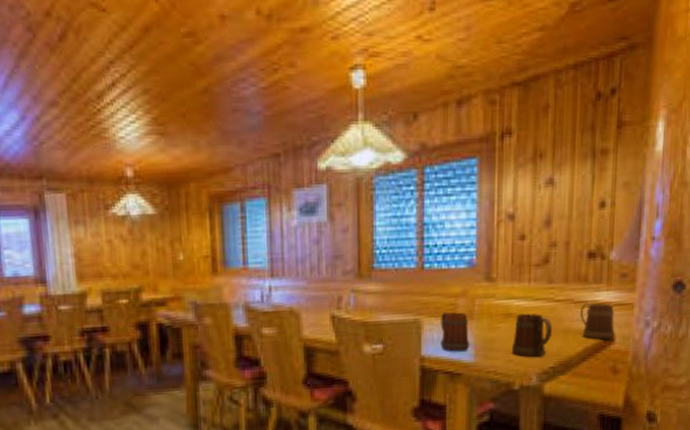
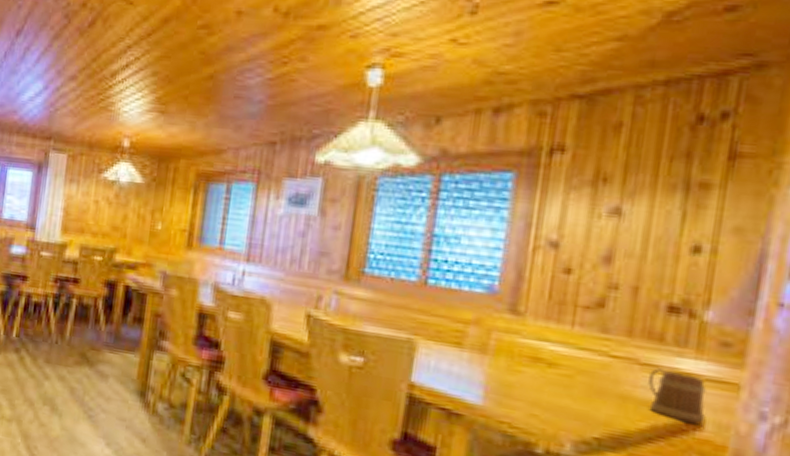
beer mug: present [440,311,470,352] -> none [438,337,480,390]
beer mug: present [511,313,553,358] -> none [537,360,603,422]

